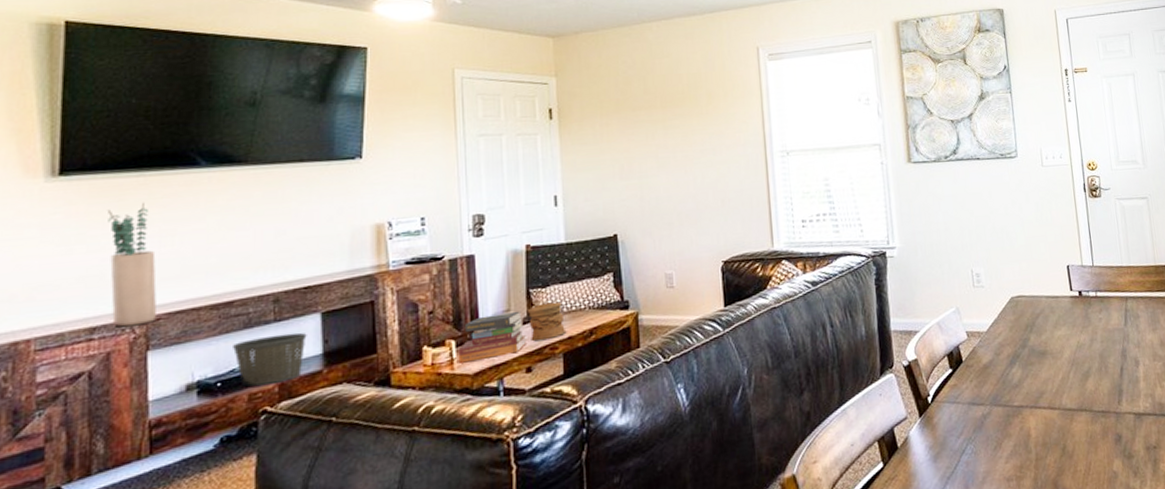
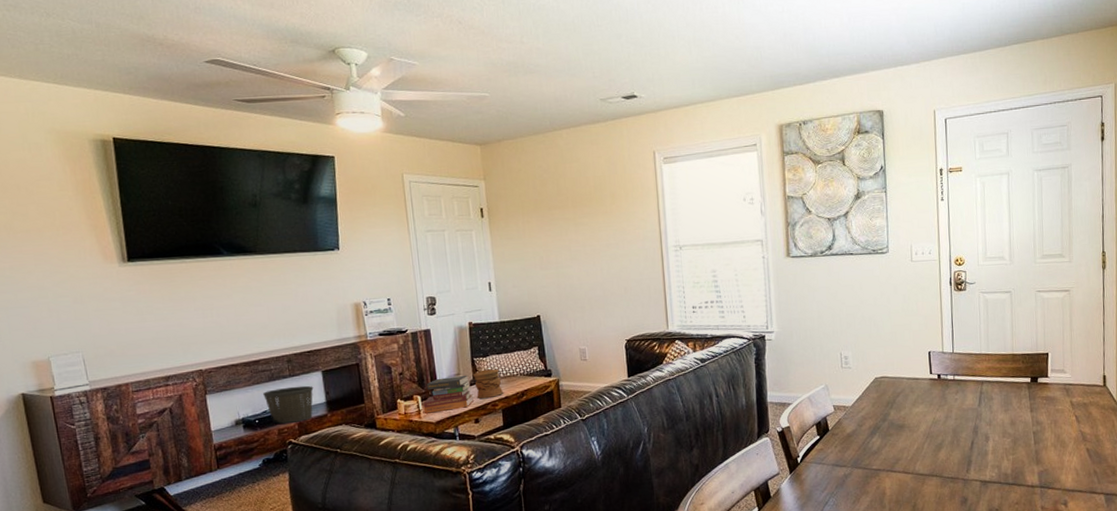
vase: present [108,202,158,328] -> none [165,283,209,377]

